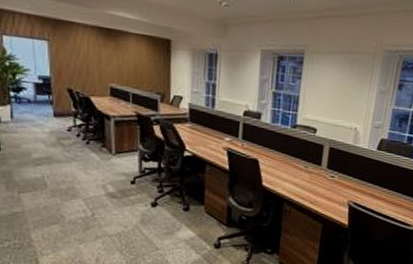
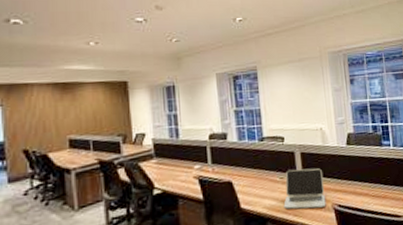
laptop: none [302,160,347,201] -> present [283,168,326,210]

